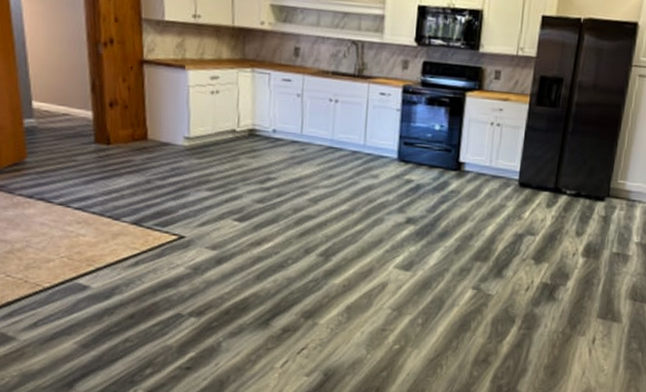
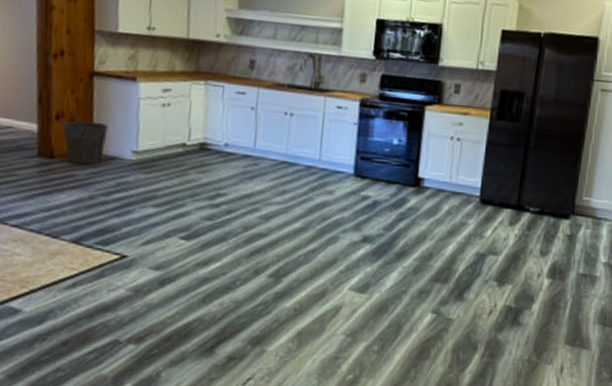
waste bin: none [116,108,160,150] -> present [62,121,108,164]

